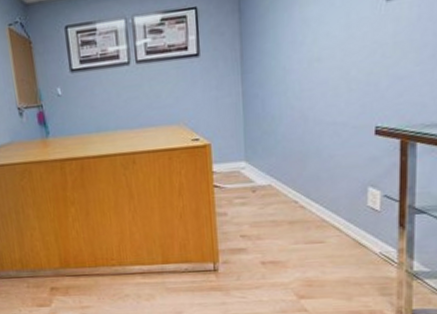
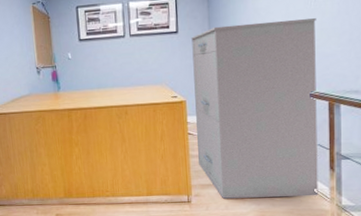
filing cabinet: none [216,27,387,266] -> present [190,18,318,199]

